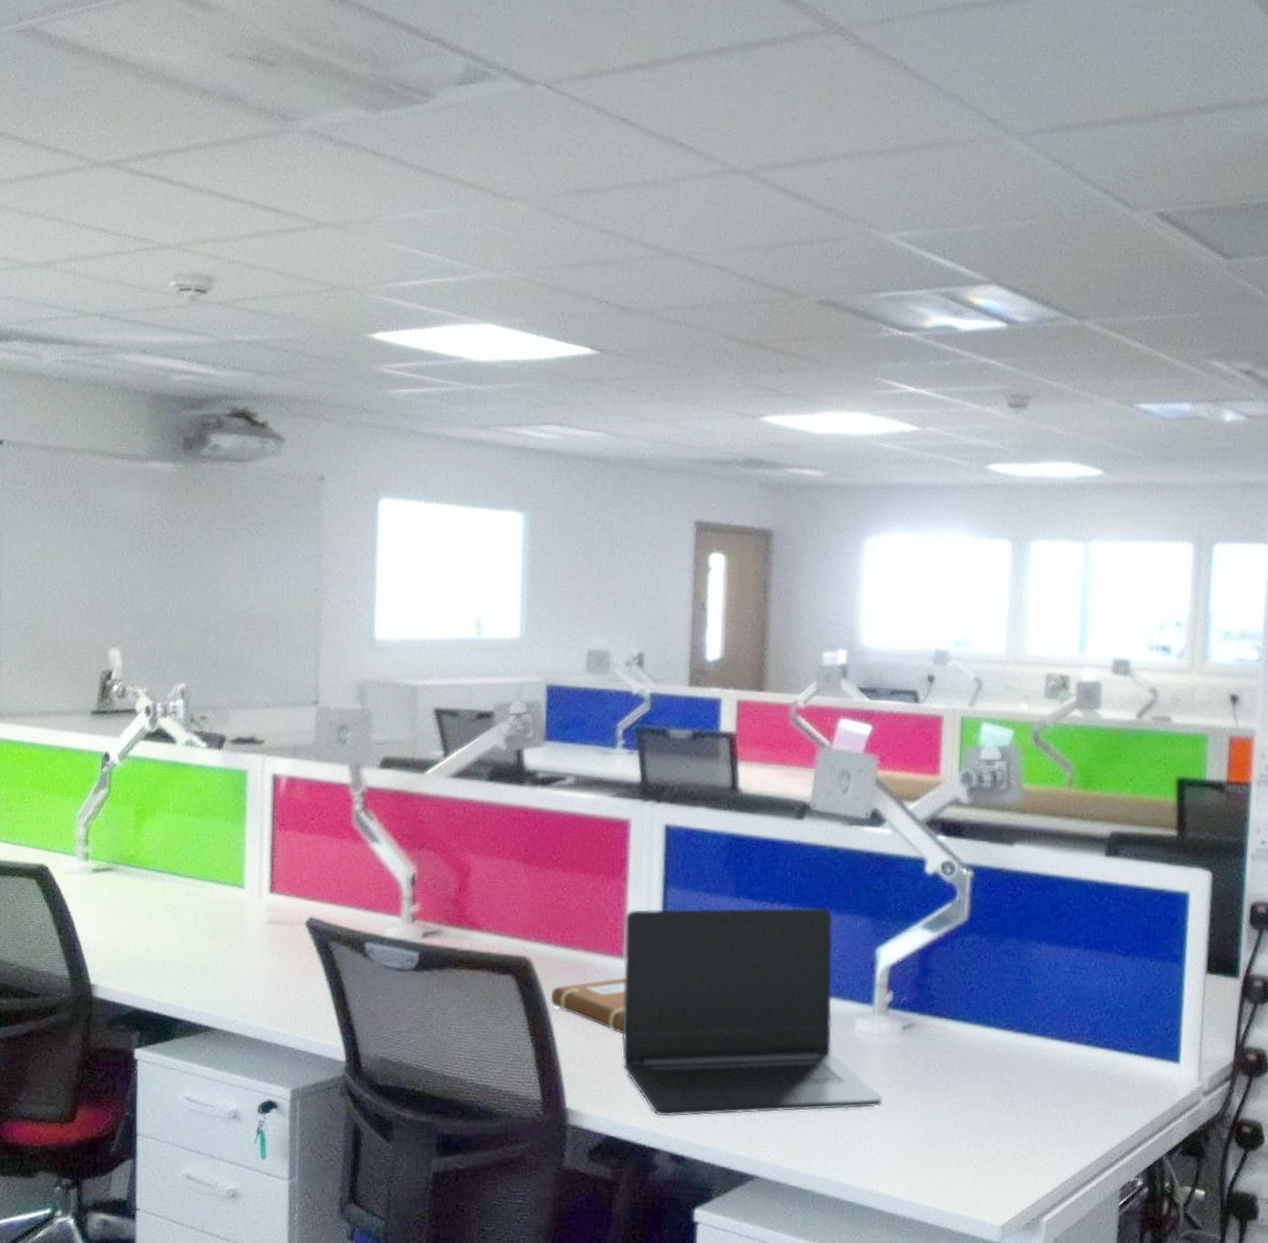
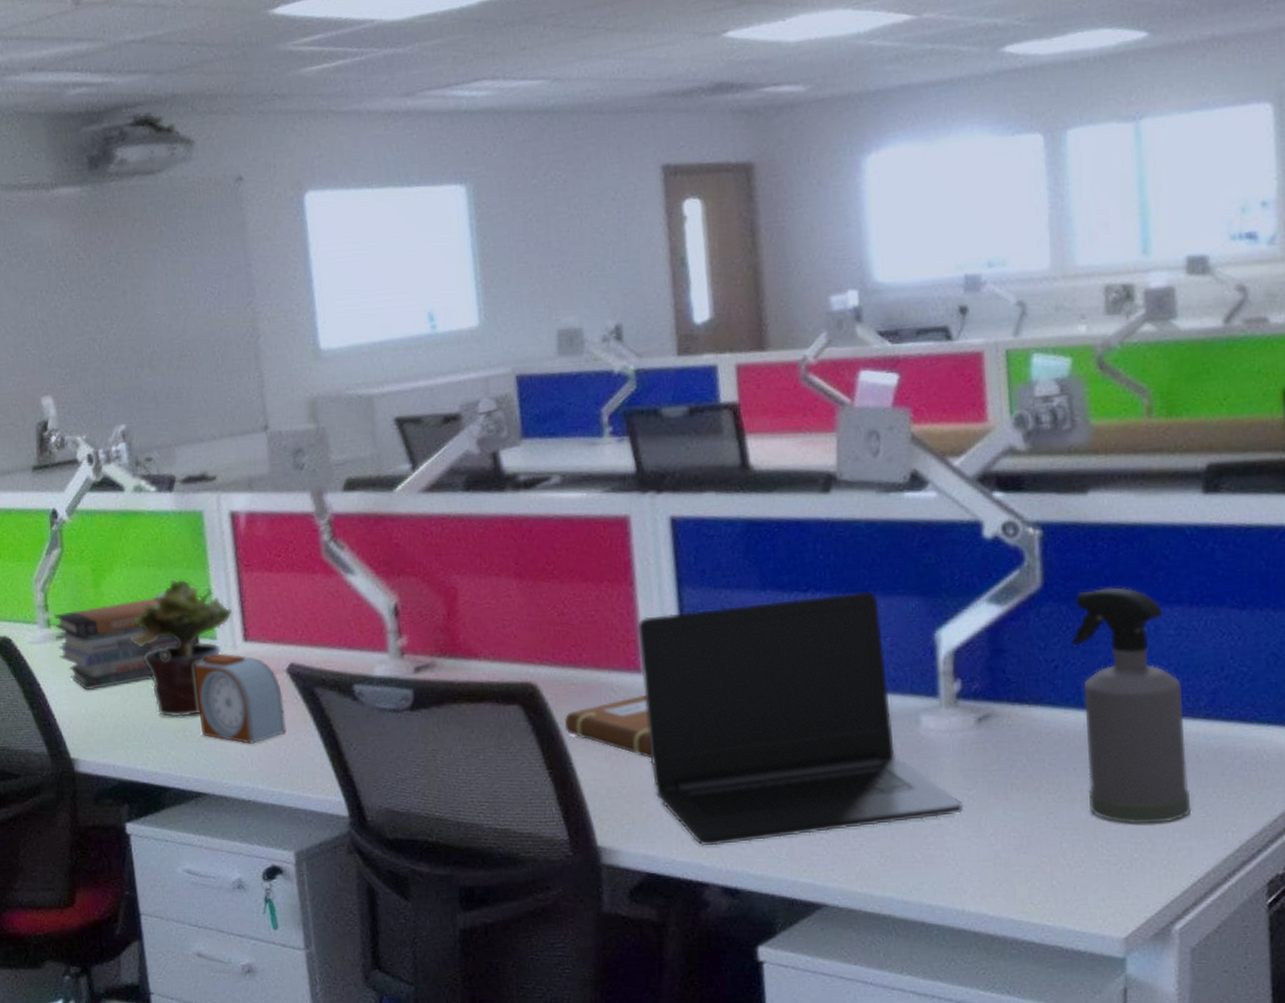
book stack: none [93,843,230,922] -> present [54,596,202,690]
potted plant: none [162,828,263,957] -> present [129,578,233,718]
alarm clock: none [217,900,299,987] -> present [194,652,287,744]
spray bottle: none [986,926,1072,1130] -> present [1070,587,1192,825]

